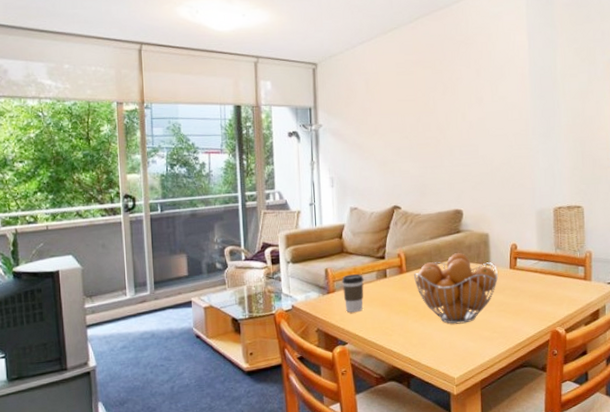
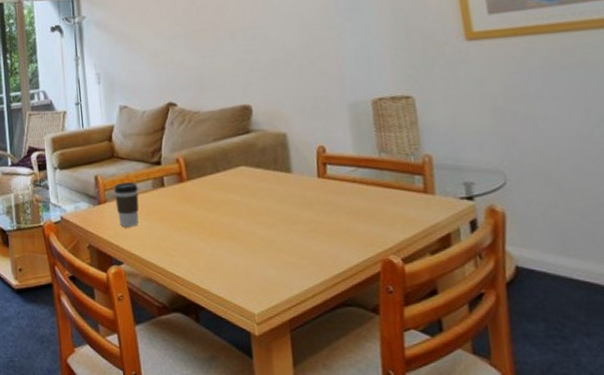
fruit basket: present [414,253,499,324] -> none [196,158,304,246]

